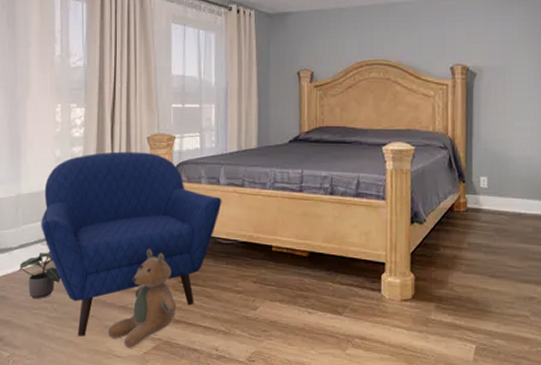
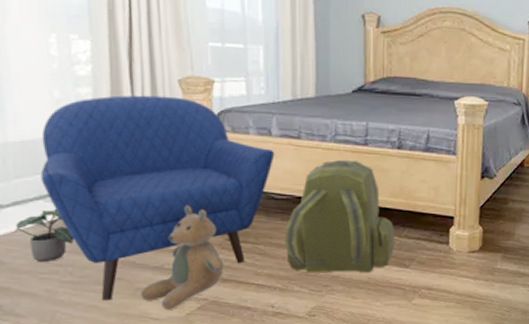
backpack: none [228,205,328,320] -> present [284,159,395,273]

